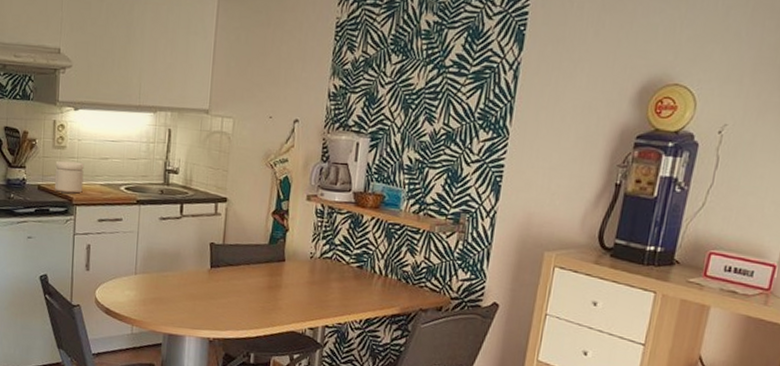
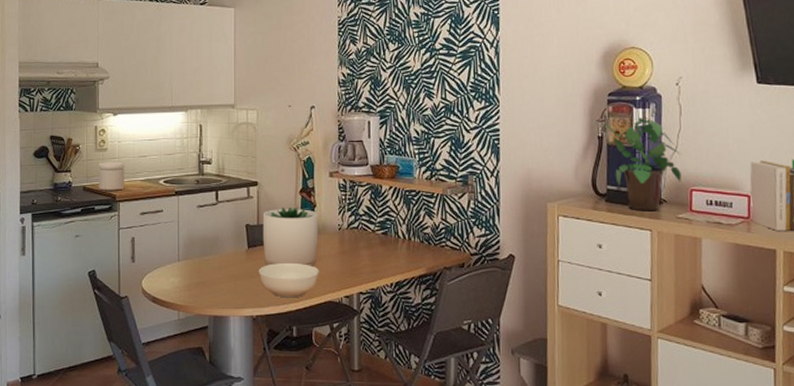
bowl: none [219,286,285,325] -> present [258,262,319,298]
planter: none [227,228,290,294] -> present [262,206,319,266]
potted plant: none [623,166,706,273] -> present [603,117,682,212]

